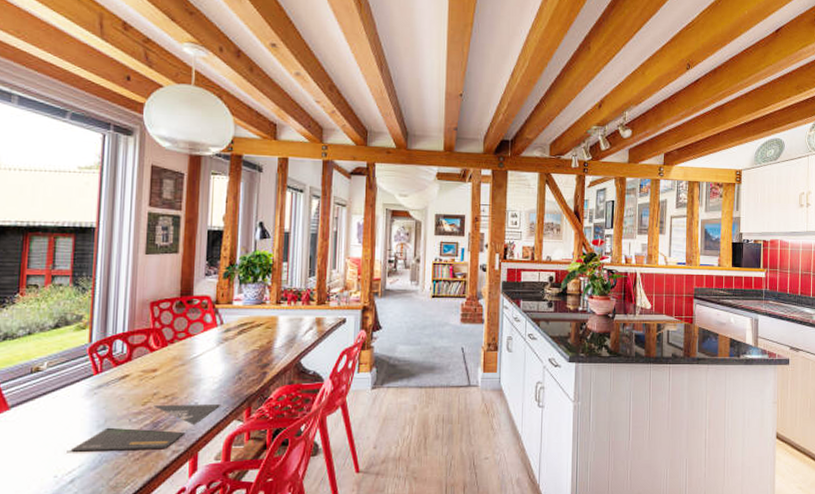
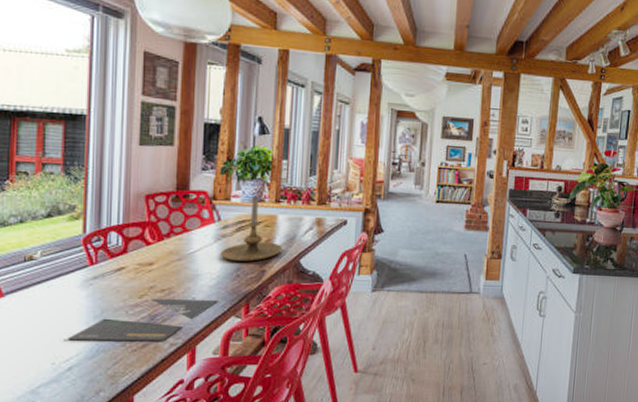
candle holder: none [222,298,284,364] -> present [220,195,283,262]

